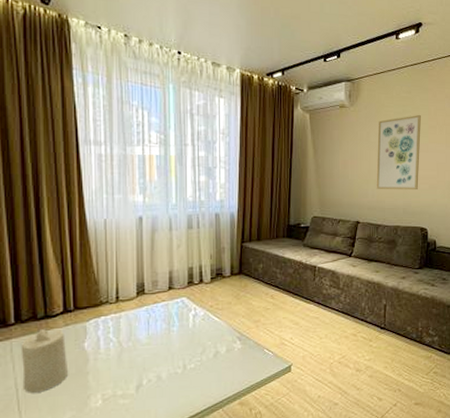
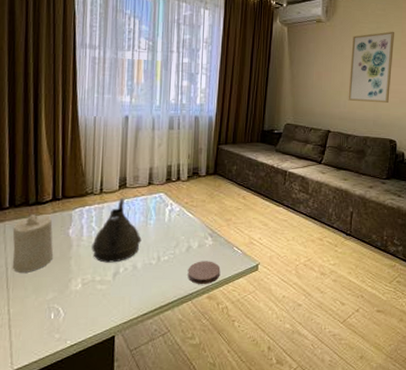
teapot: none [111,305,165,376] -> present [92,198,142,263]
coaster: none [216,365,252,391] -> present [187,261,221,284]

